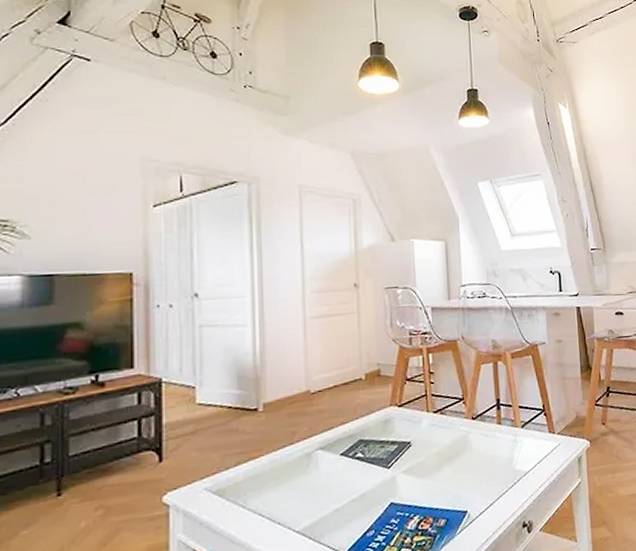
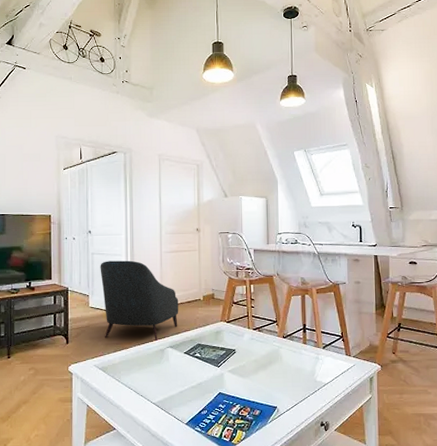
armchair: none [212,332,332,447] -> present [100,260,179,341]

